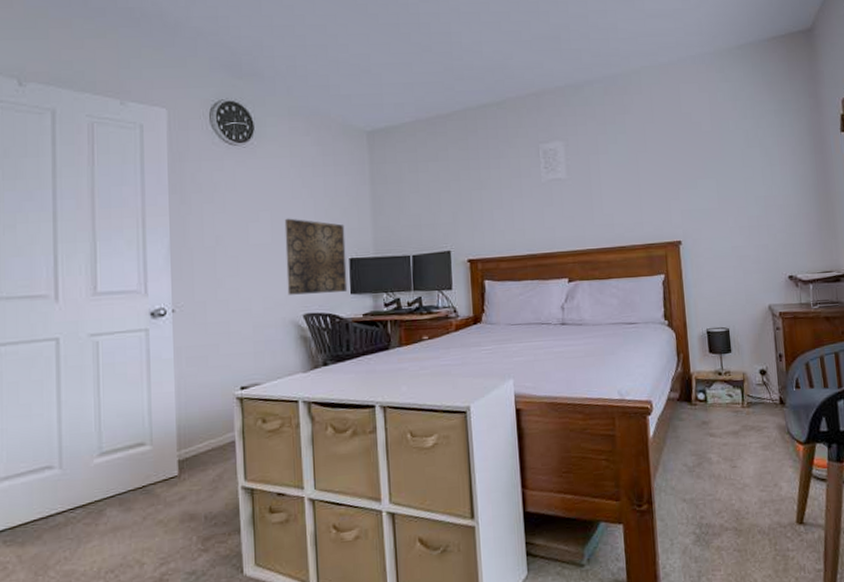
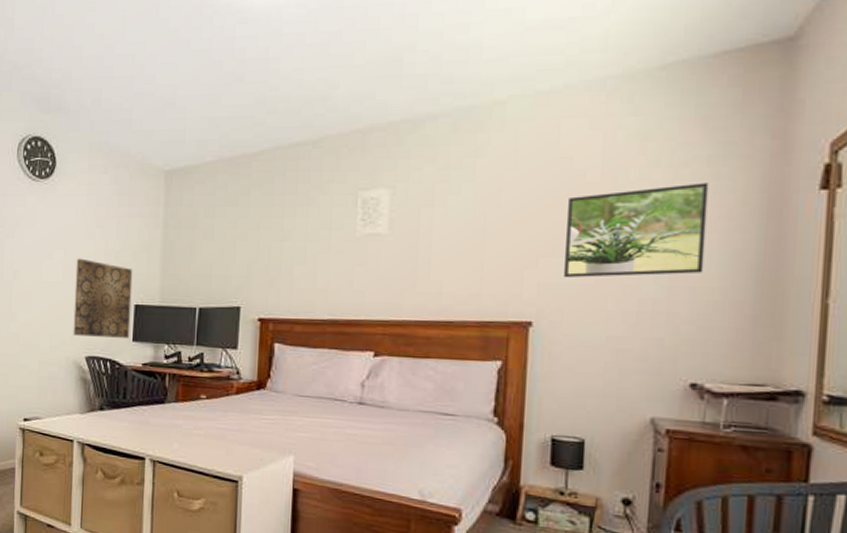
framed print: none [692,129,784,205] -> present [563,183,709,278]

